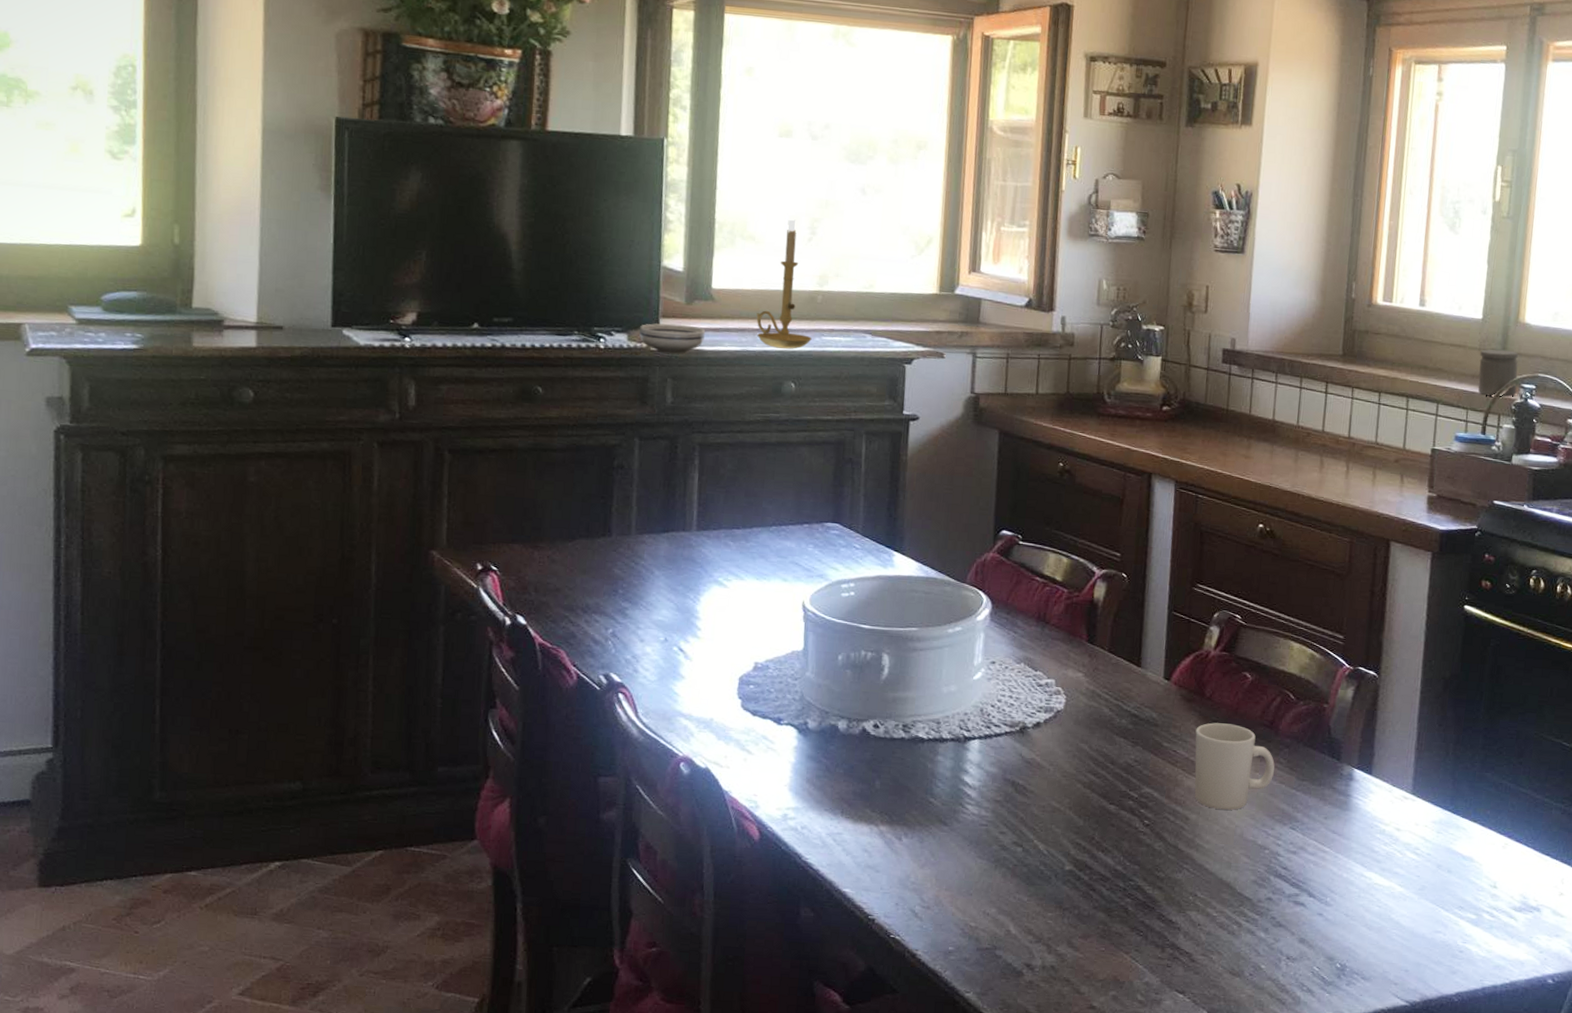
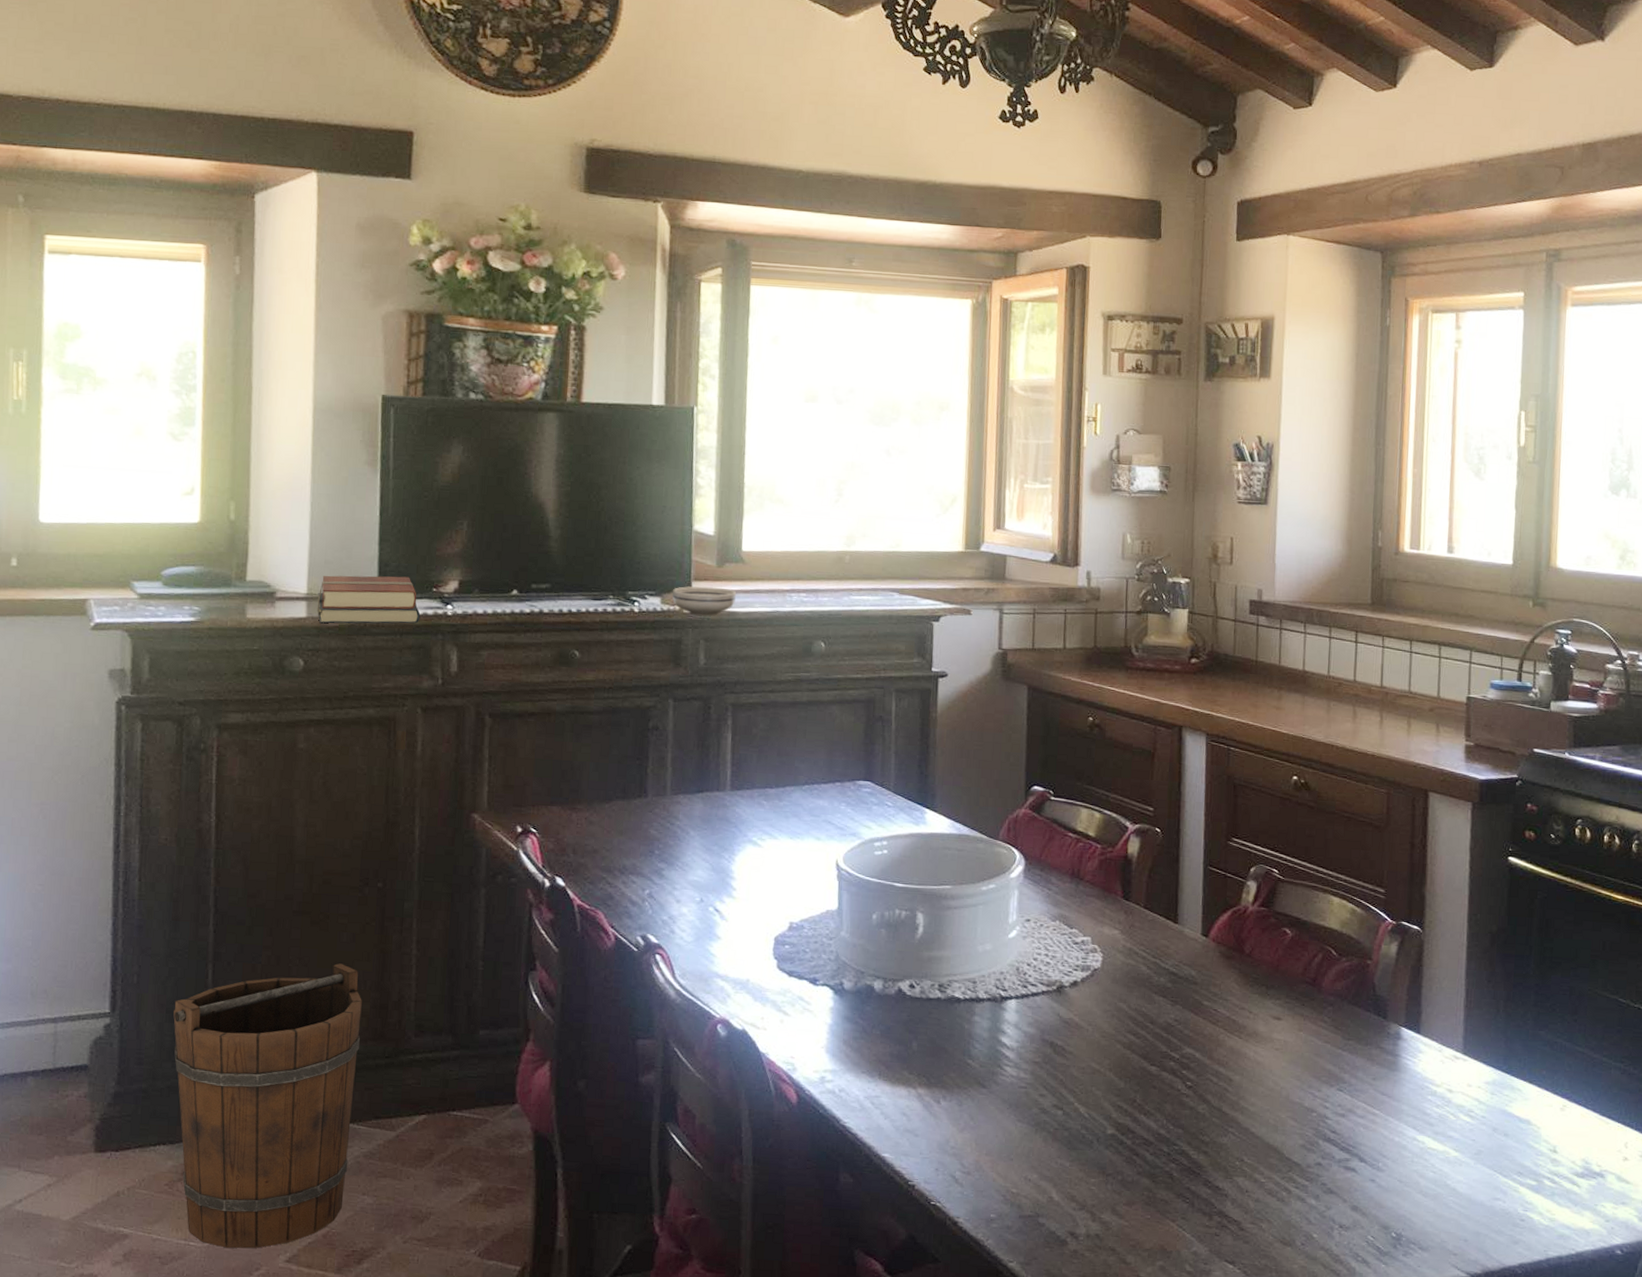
wooden bucket: none [119,699,317,982] -> present [173,963,362,1249]
books: none [267,304,377,356] -> present [317,575,421,624]
candle holder: present [756,219,812,350] -> none [786,482,840,610]
mug: present [1194,722,1275,810] -> none [1236,980,1320,1071]
jar: present [1478,349,1519,398] -> none [1511,594,1552,643]

